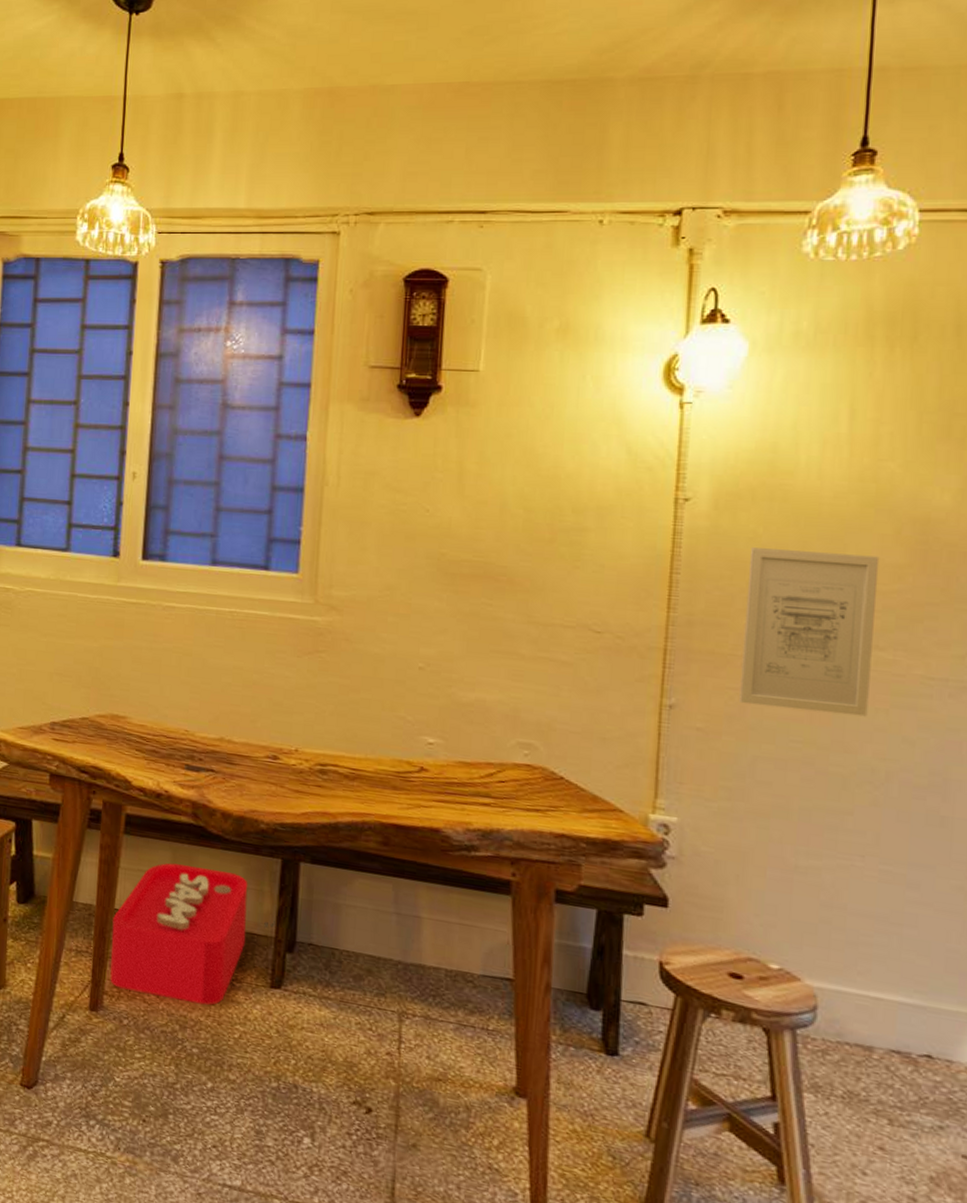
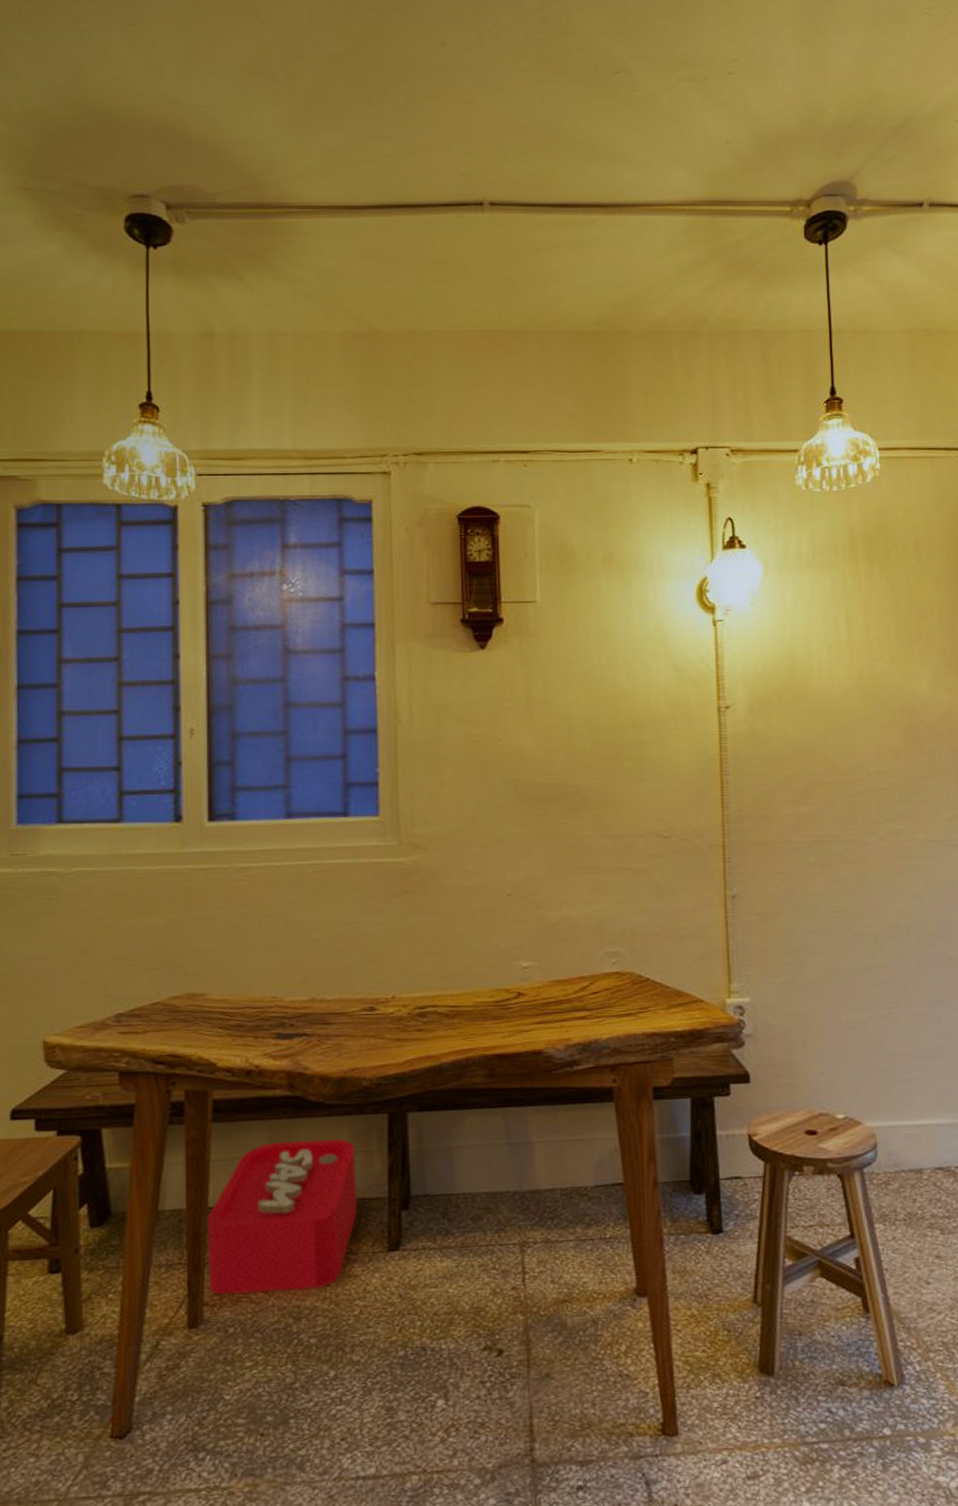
wall art: present [739,547,880,717] -> none [783,742,887,885]

